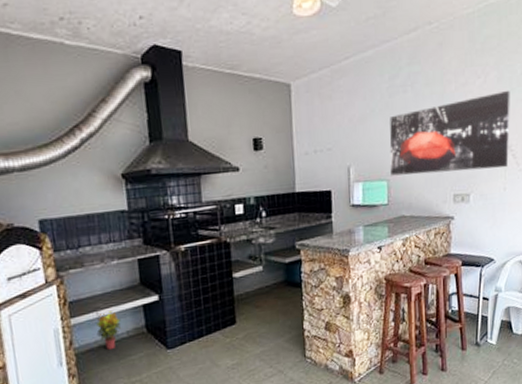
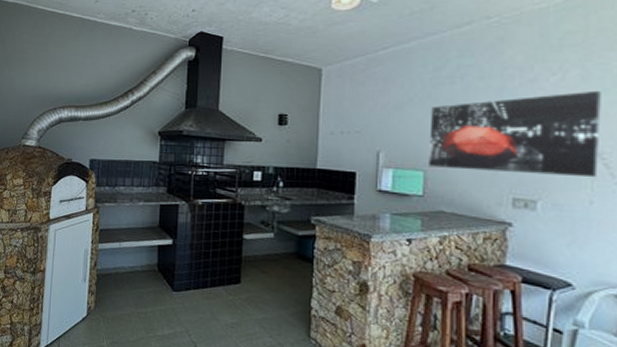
potted plant: present [96,311,122,351] -> none [116,245,138,279]

